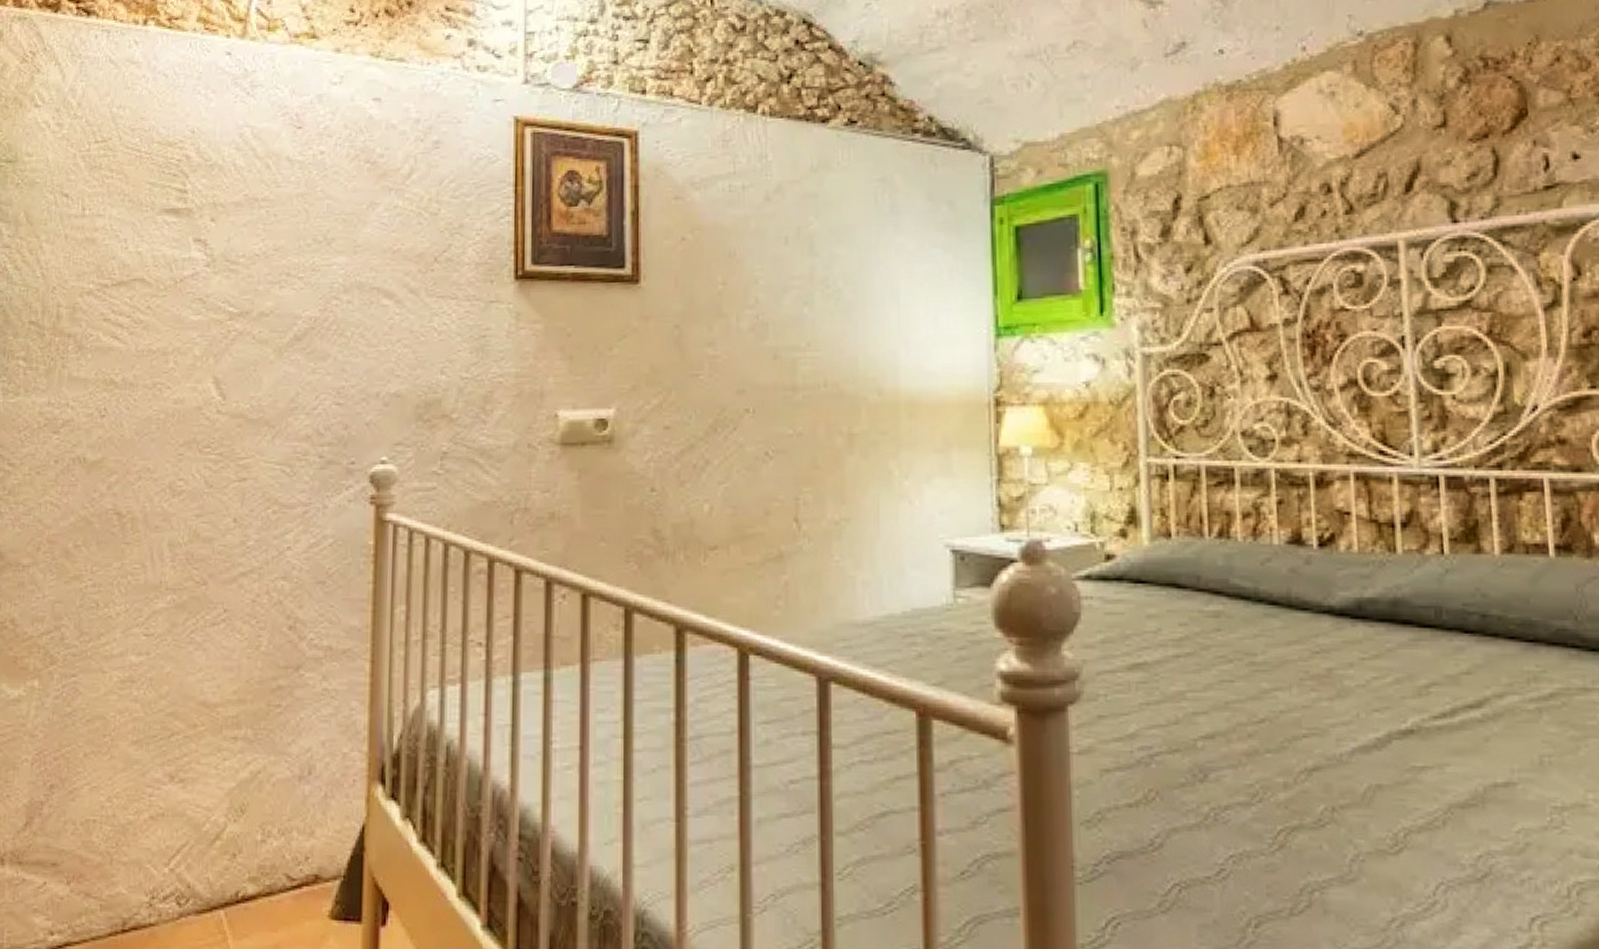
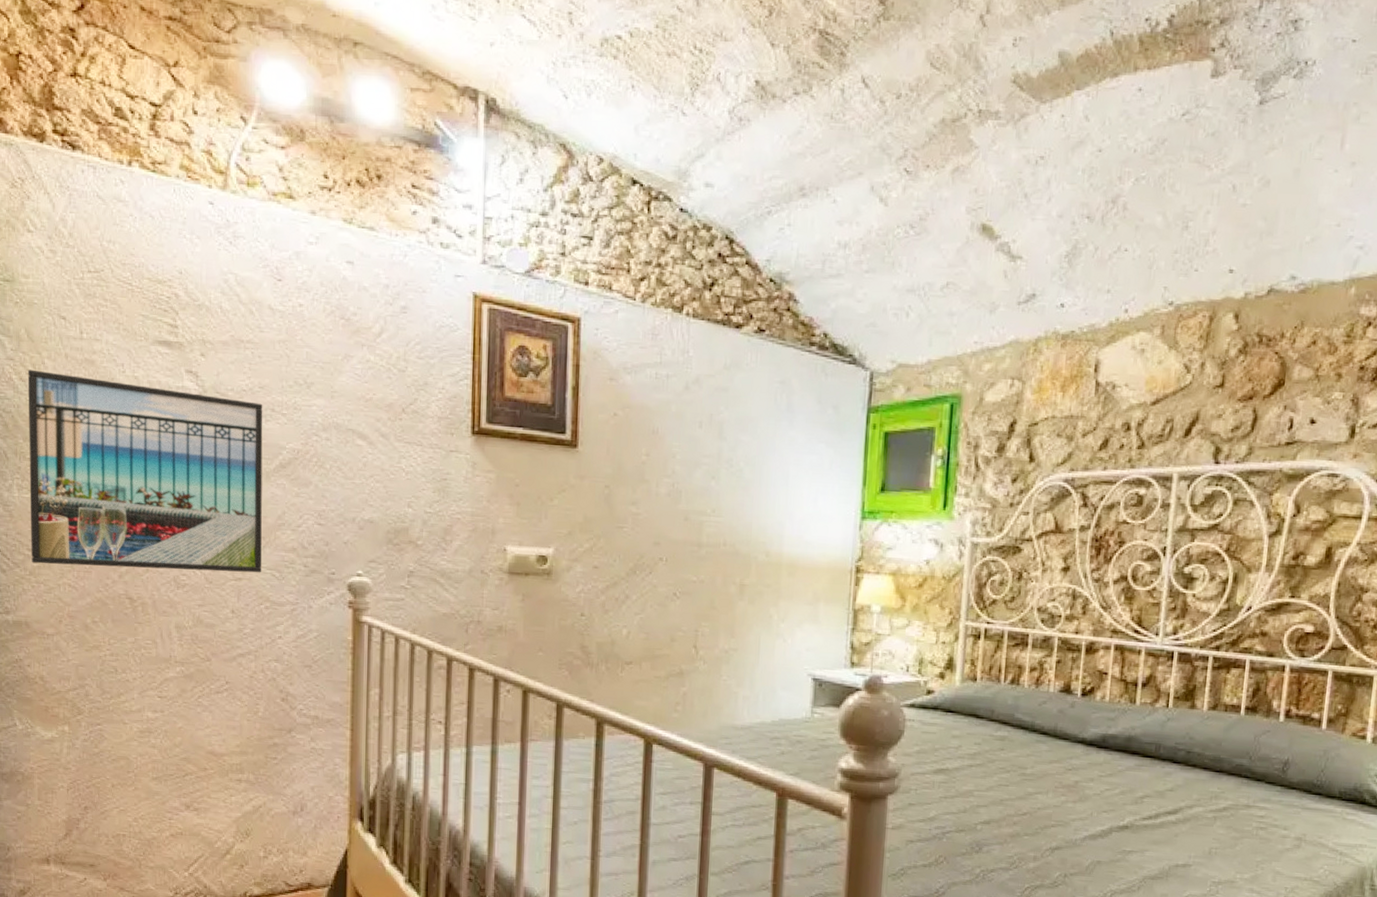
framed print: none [11,256,278,480] -> present [27,369,263,573]

